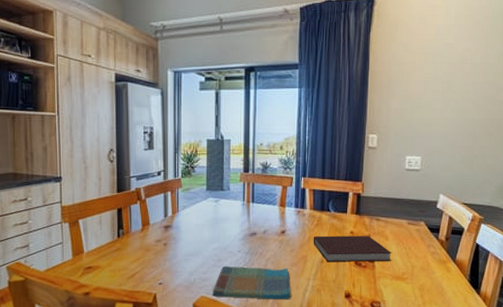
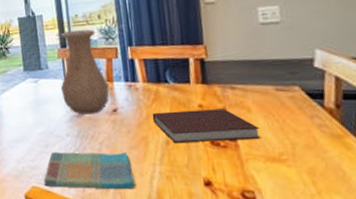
vase: none [238,158,281,234] -> present [60,29,110,115]

